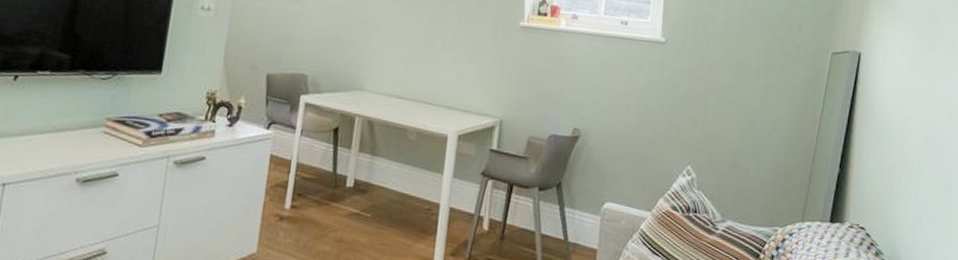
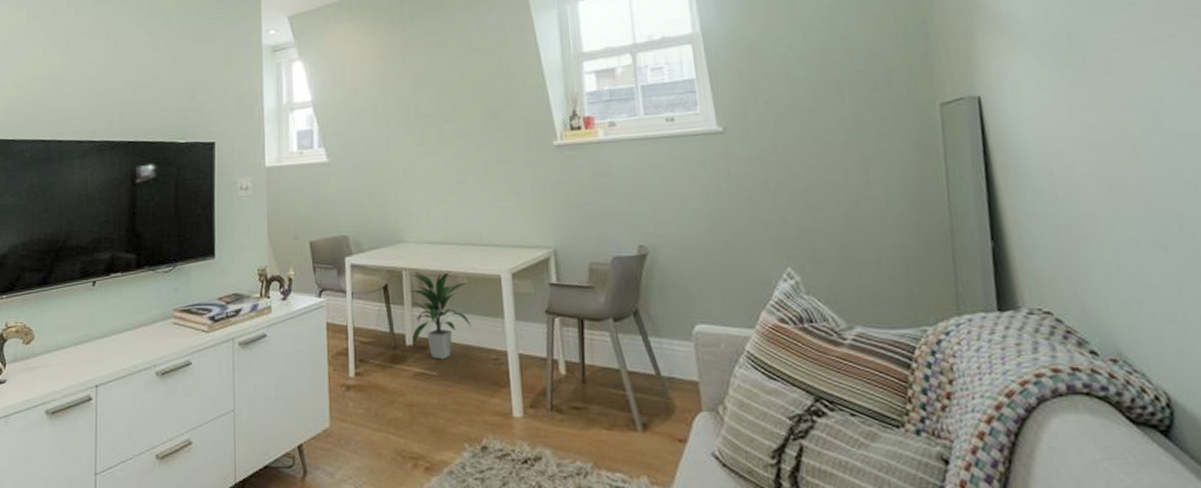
indoor plant: none [352,122,419,204] -> present [409,271,472,360]

